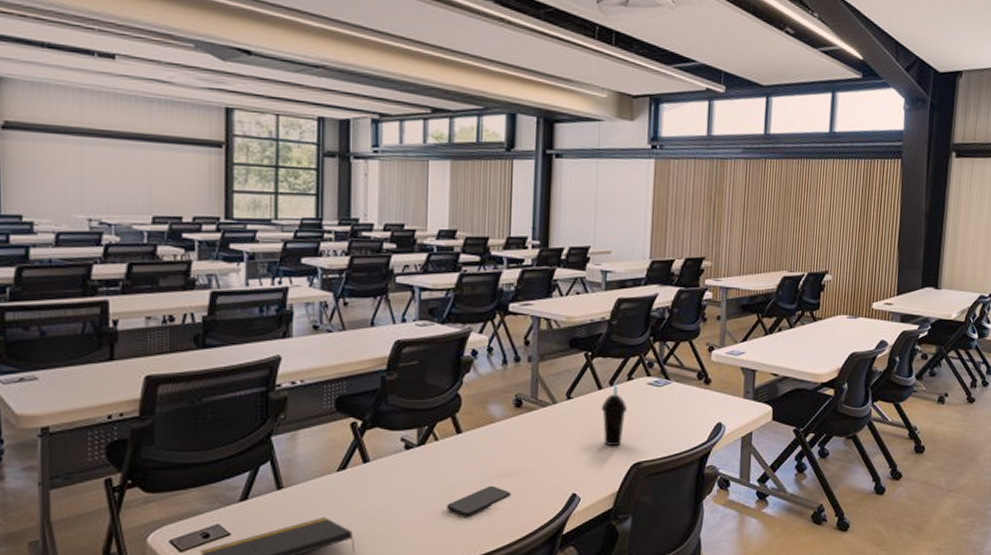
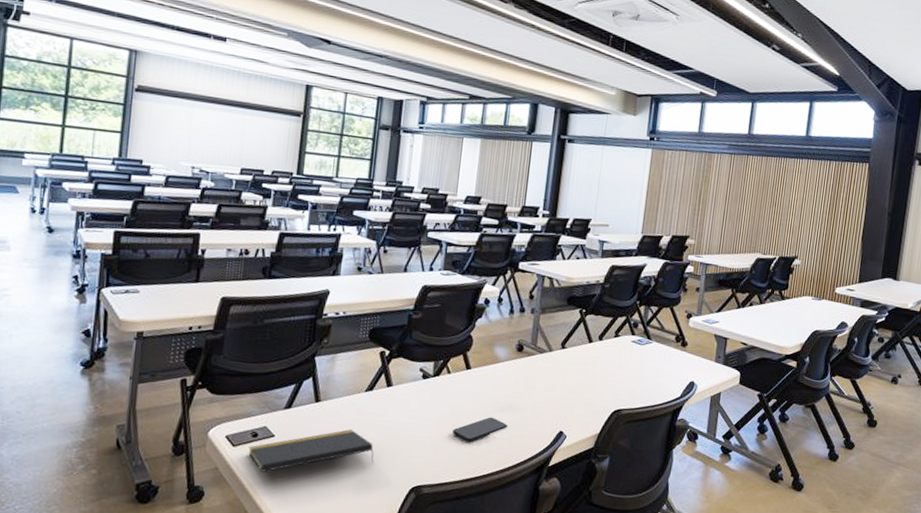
cup: present [601,385,627,446] -> none [590,340,612,393]

